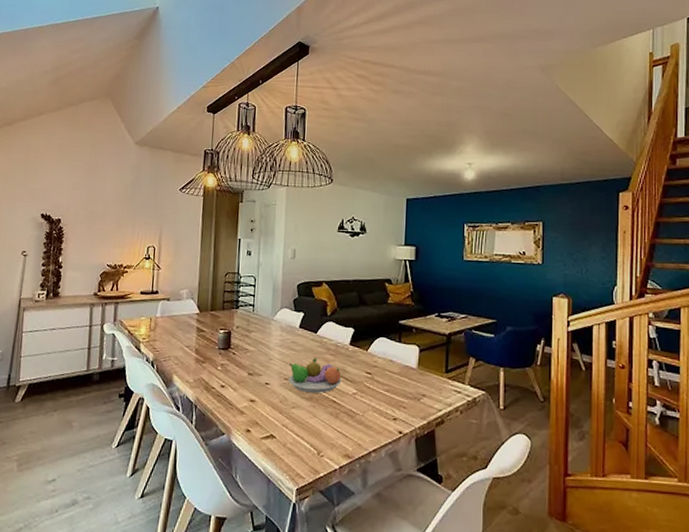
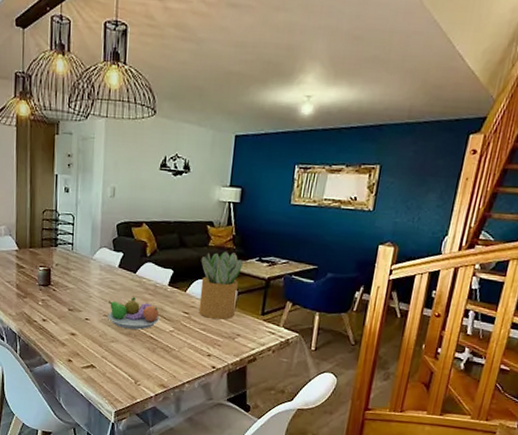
potted plant: none [381,307,423,379] -> present [198,251,243,320]

